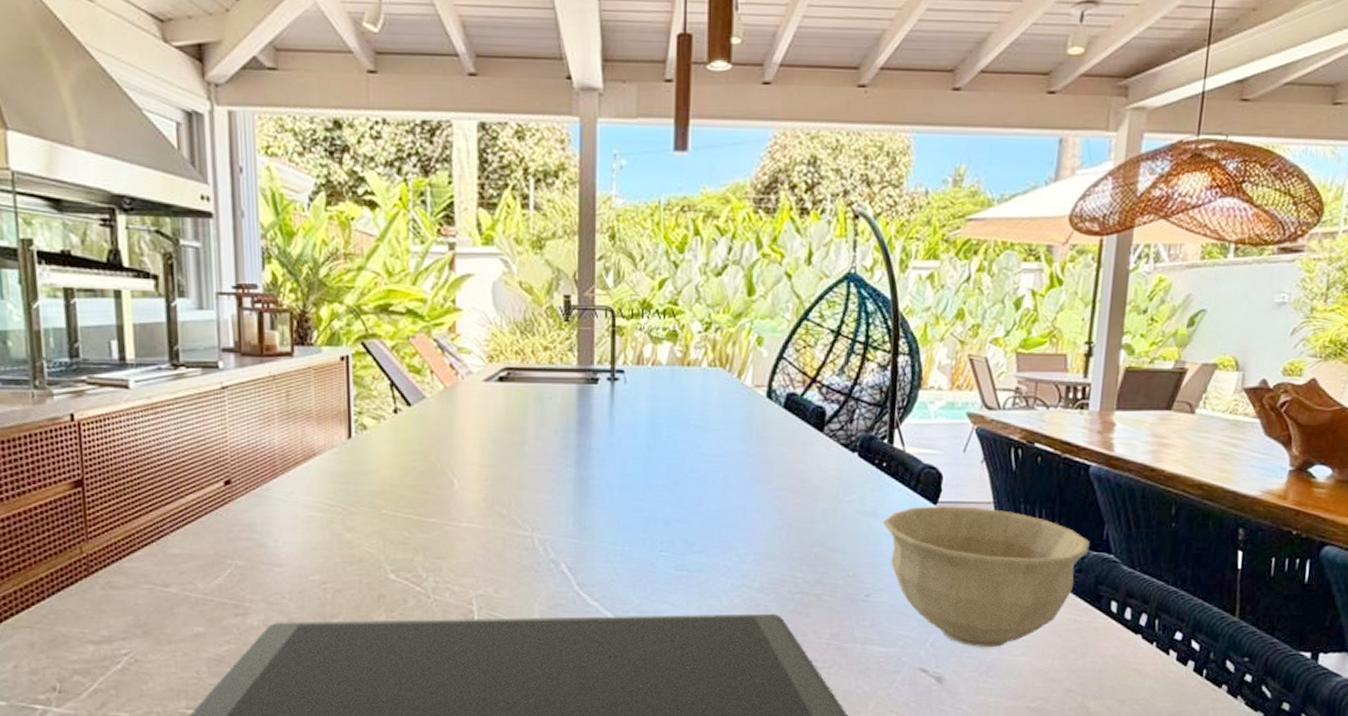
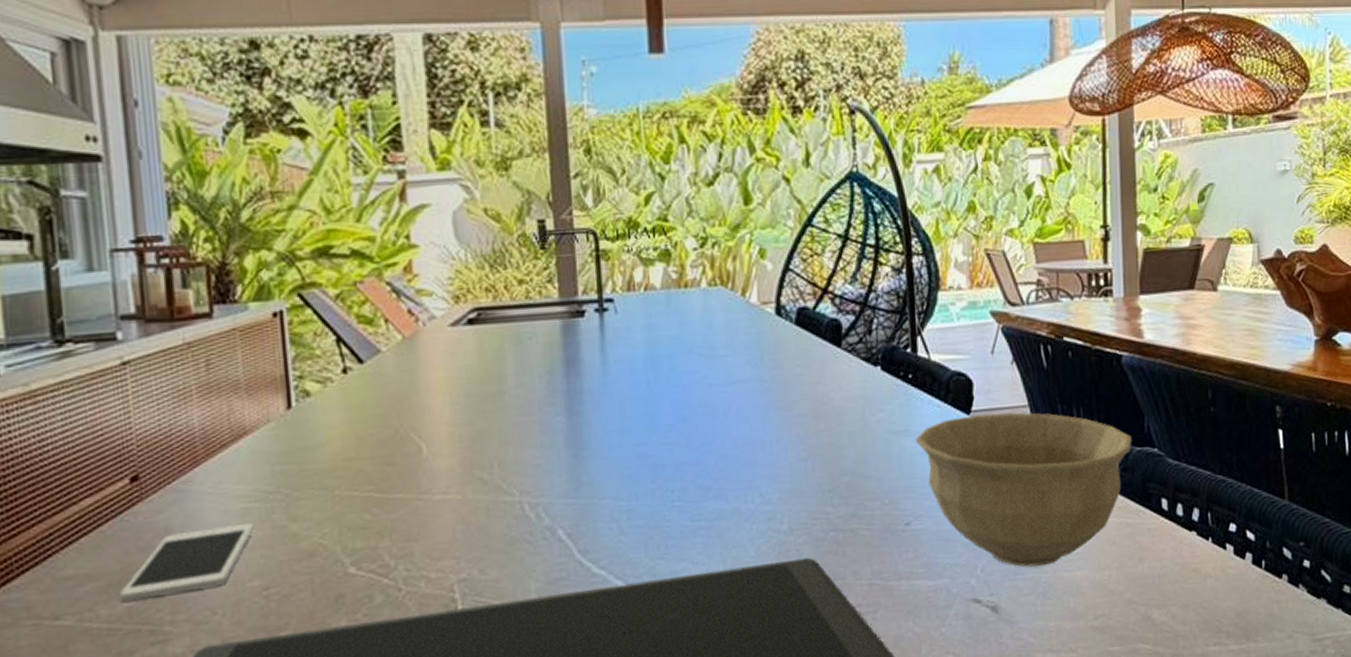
cell phone: none [212,529,317,579] -> present [118,523,253,602]

